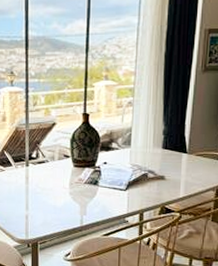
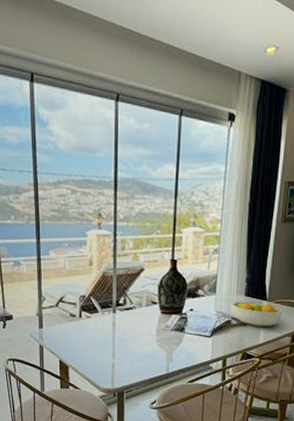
fruit bowl: none [147,154,206,180] -> present [231,301,283,327]

